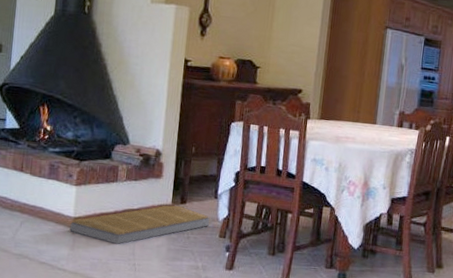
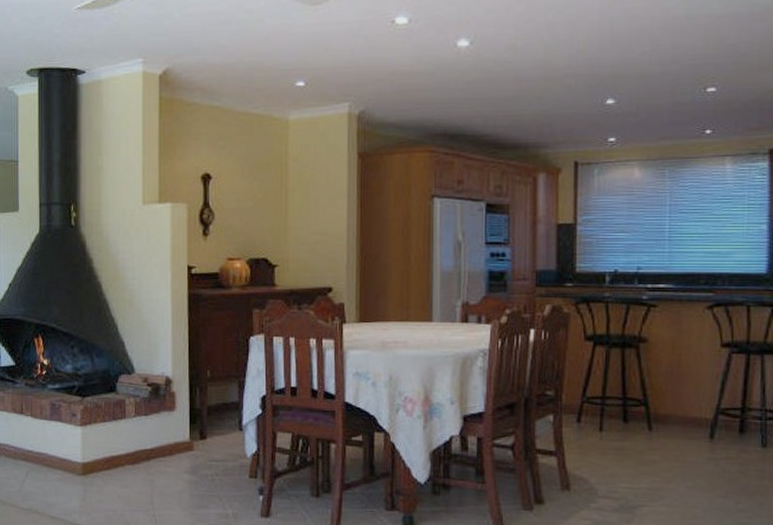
basket: present [69,205,210,244] -> none [79,442,237,492]

